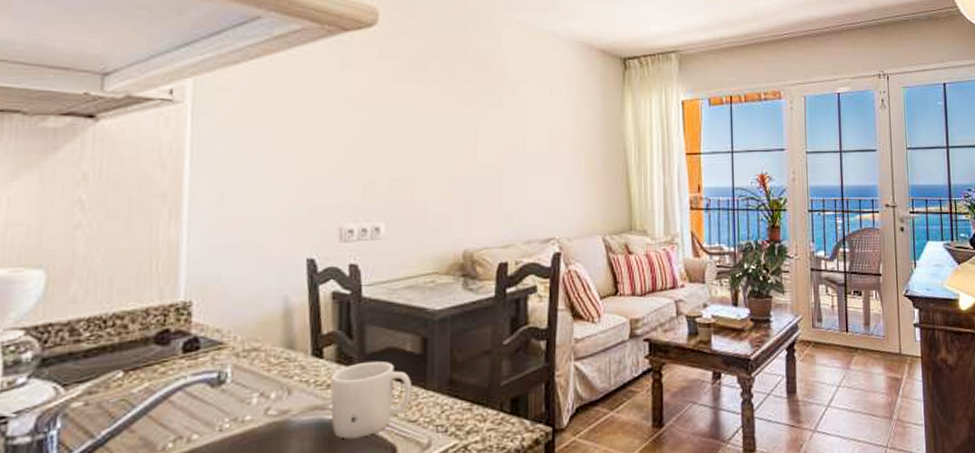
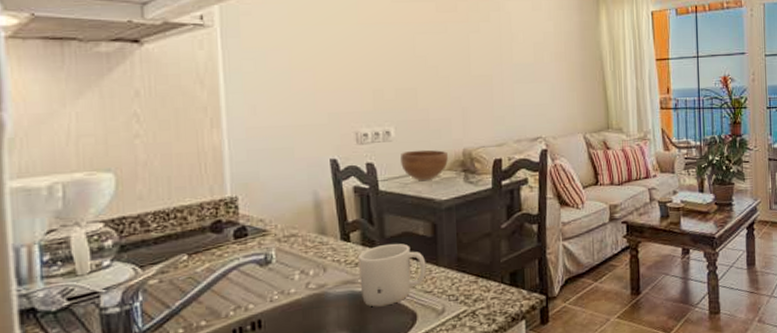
bowl: none [390,250,445,287] -> present [401,149,448,181]

